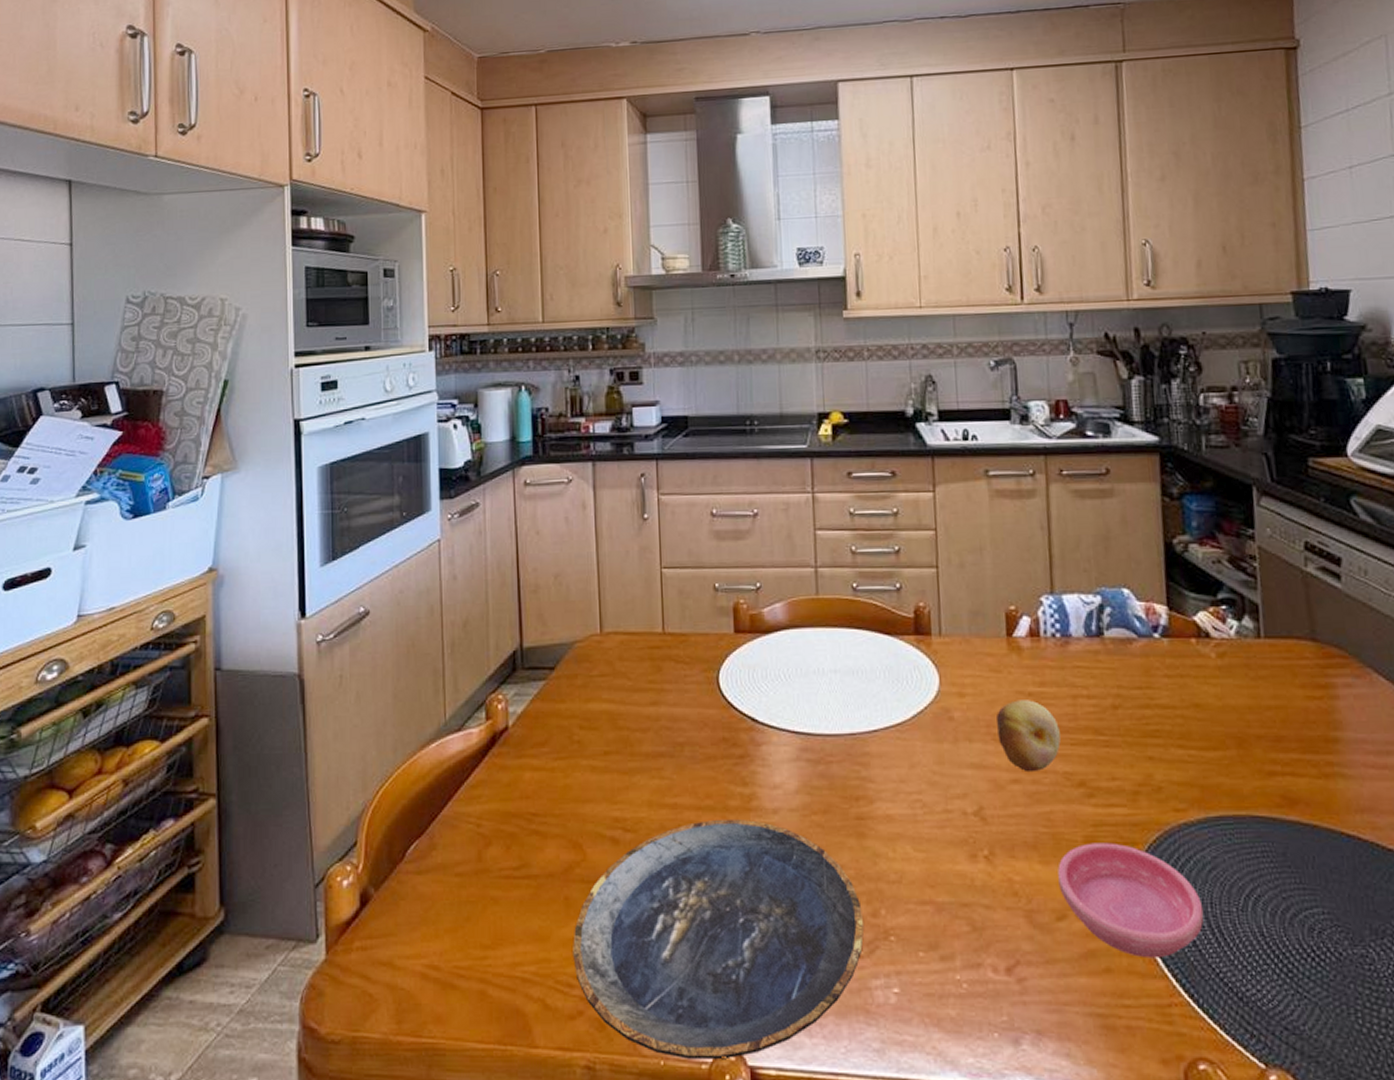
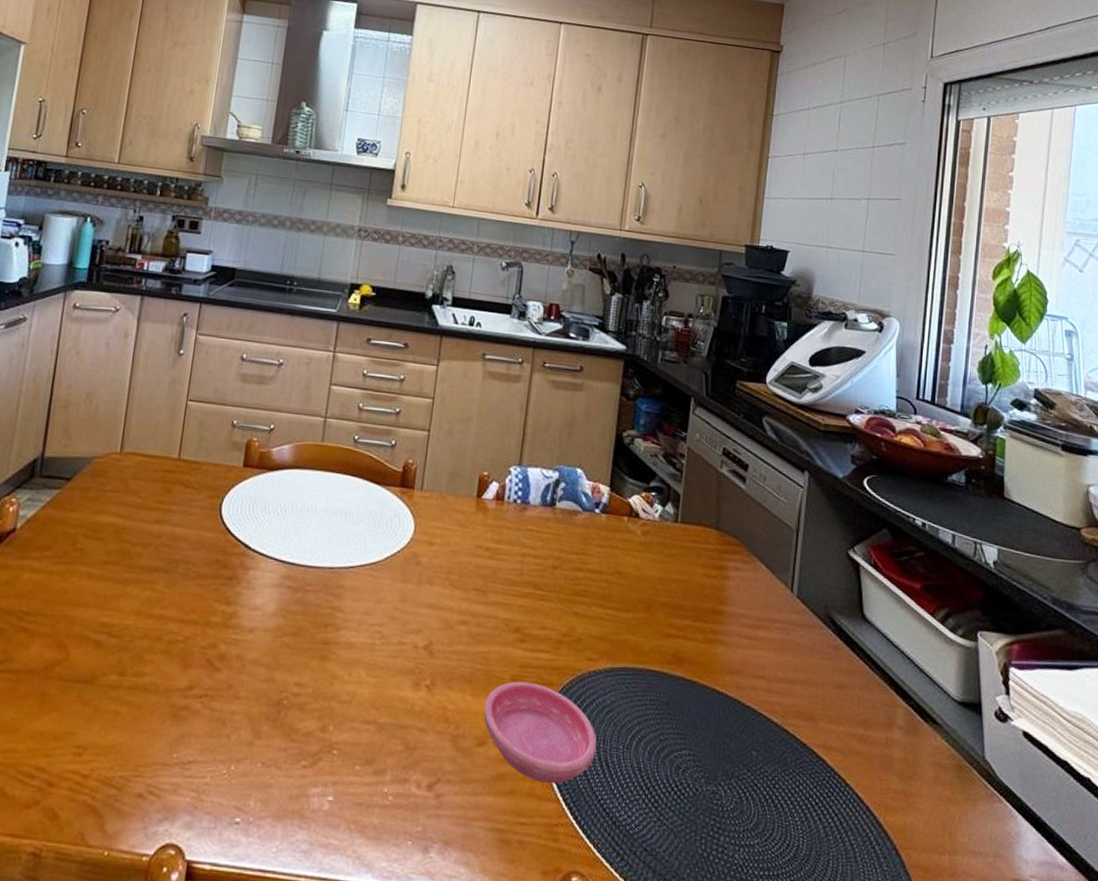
plate: present [573,820,865,1060] -> none [38,633,313,853]
fruit: present [997,700,1061,773] -> none [455,553,507,616]

